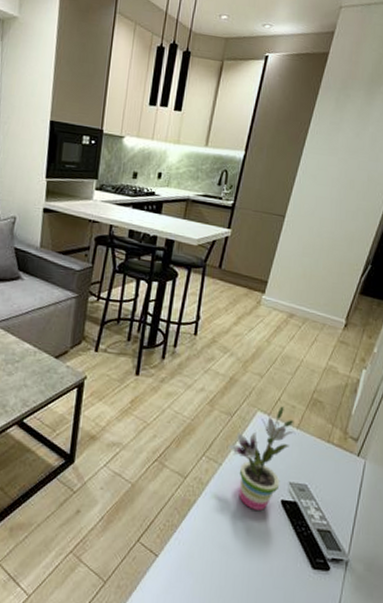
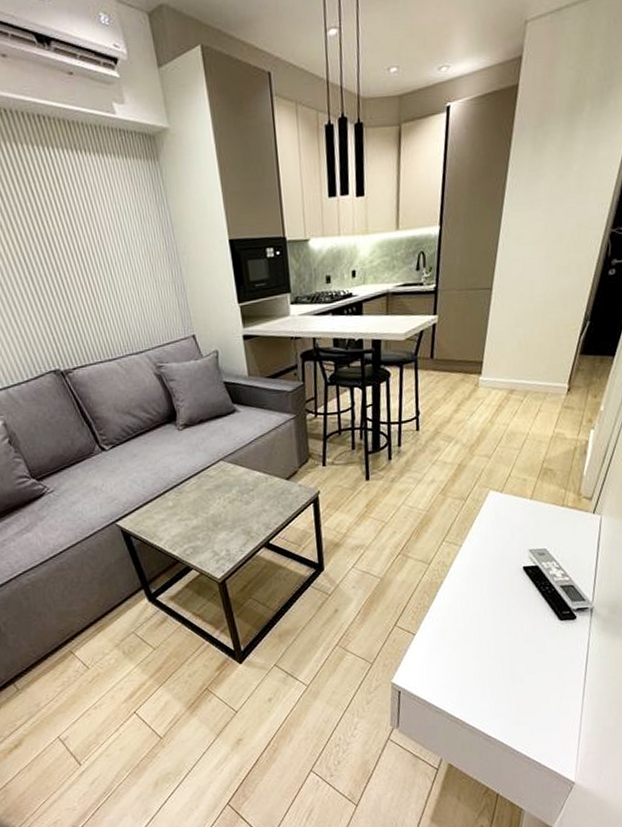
potted plant: present [228,406,295,510] -> none [465,481,529,580]

